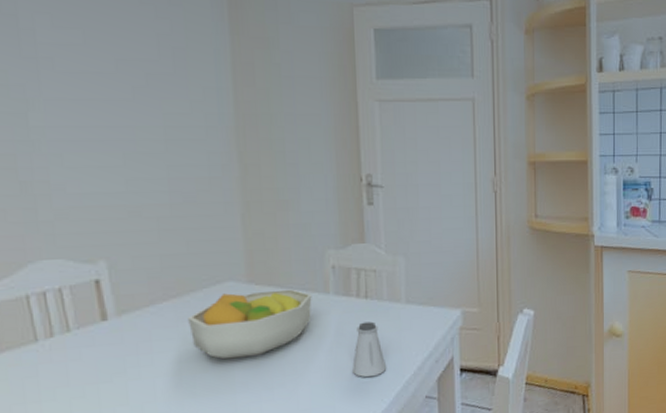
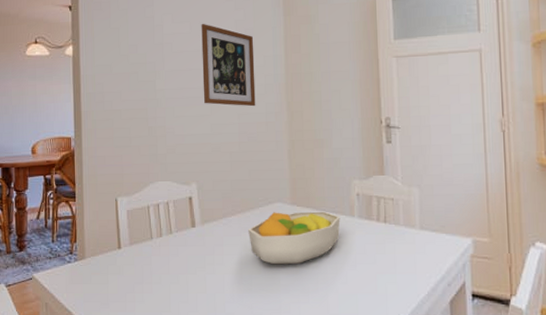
wall art: none [101,32,193,156] -> present [201,23,256,107]
saltshaker: present [352,321,386,377] -> none [373,243,402,293]

